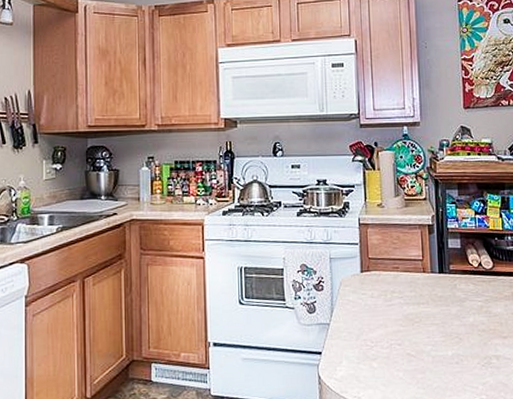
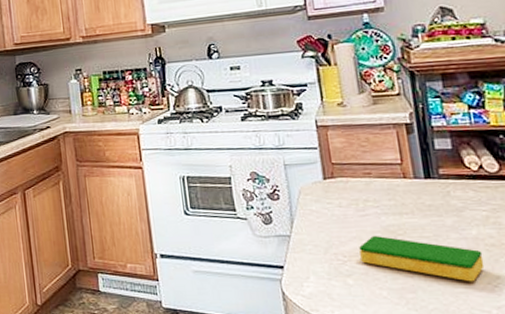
dish sponge: none [384,323,476,363] -> present [359,236,485,282]

